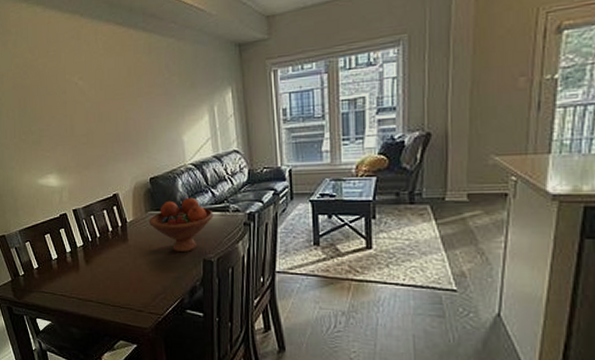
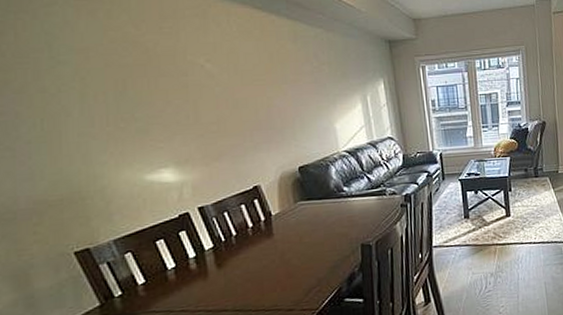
fruit bowl: present [148,197,214,253] -> none [298,184,371,241]

